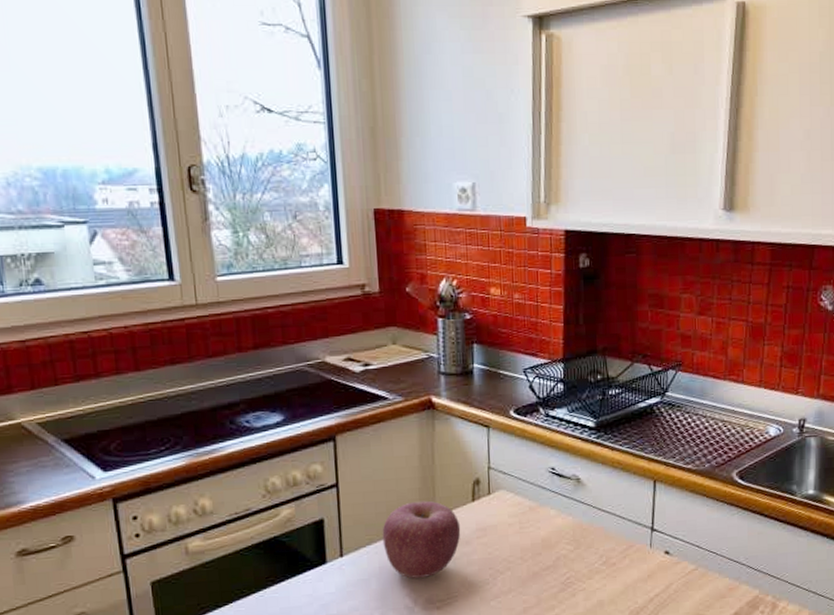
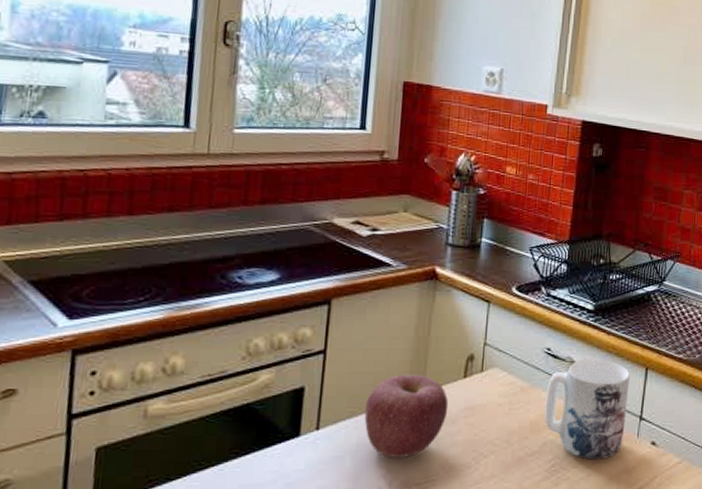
mug: none [554,475,638,571] -> present [544,359,630,460]

